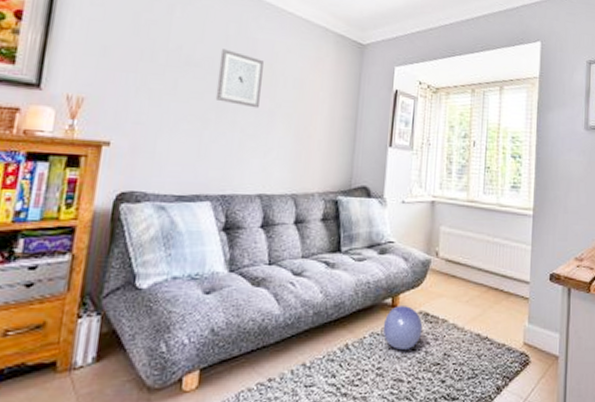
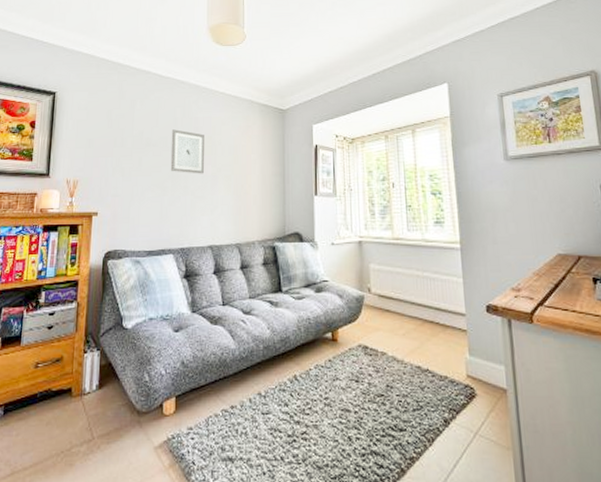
ball: present [382,306,423,349] -> none [326,340,364,381]

